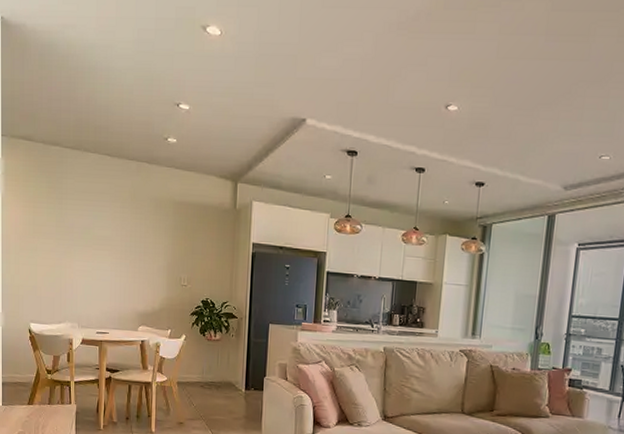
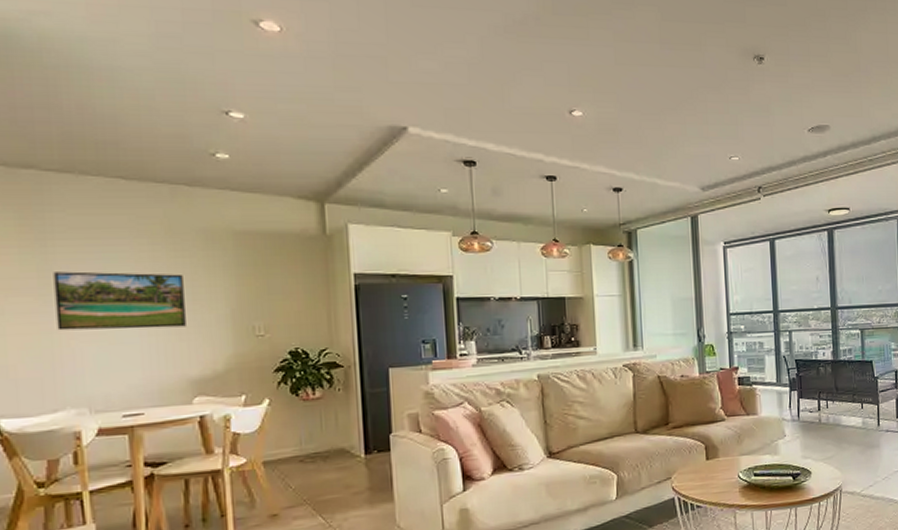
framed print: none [64,223,139,272] -> present [53,271,186,331]

